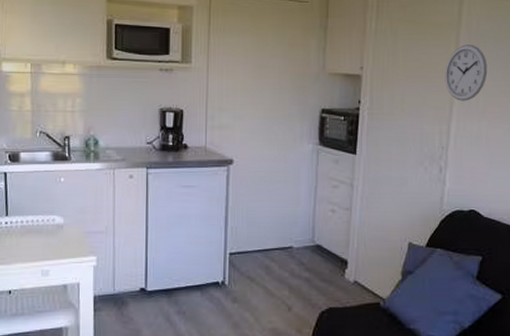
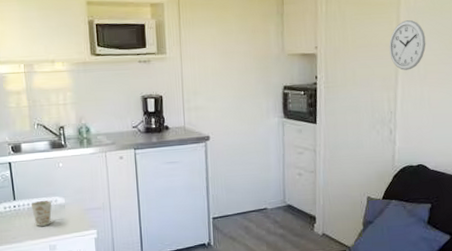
mug: none [24,219,48,248] -> present [31,201,52,226]

